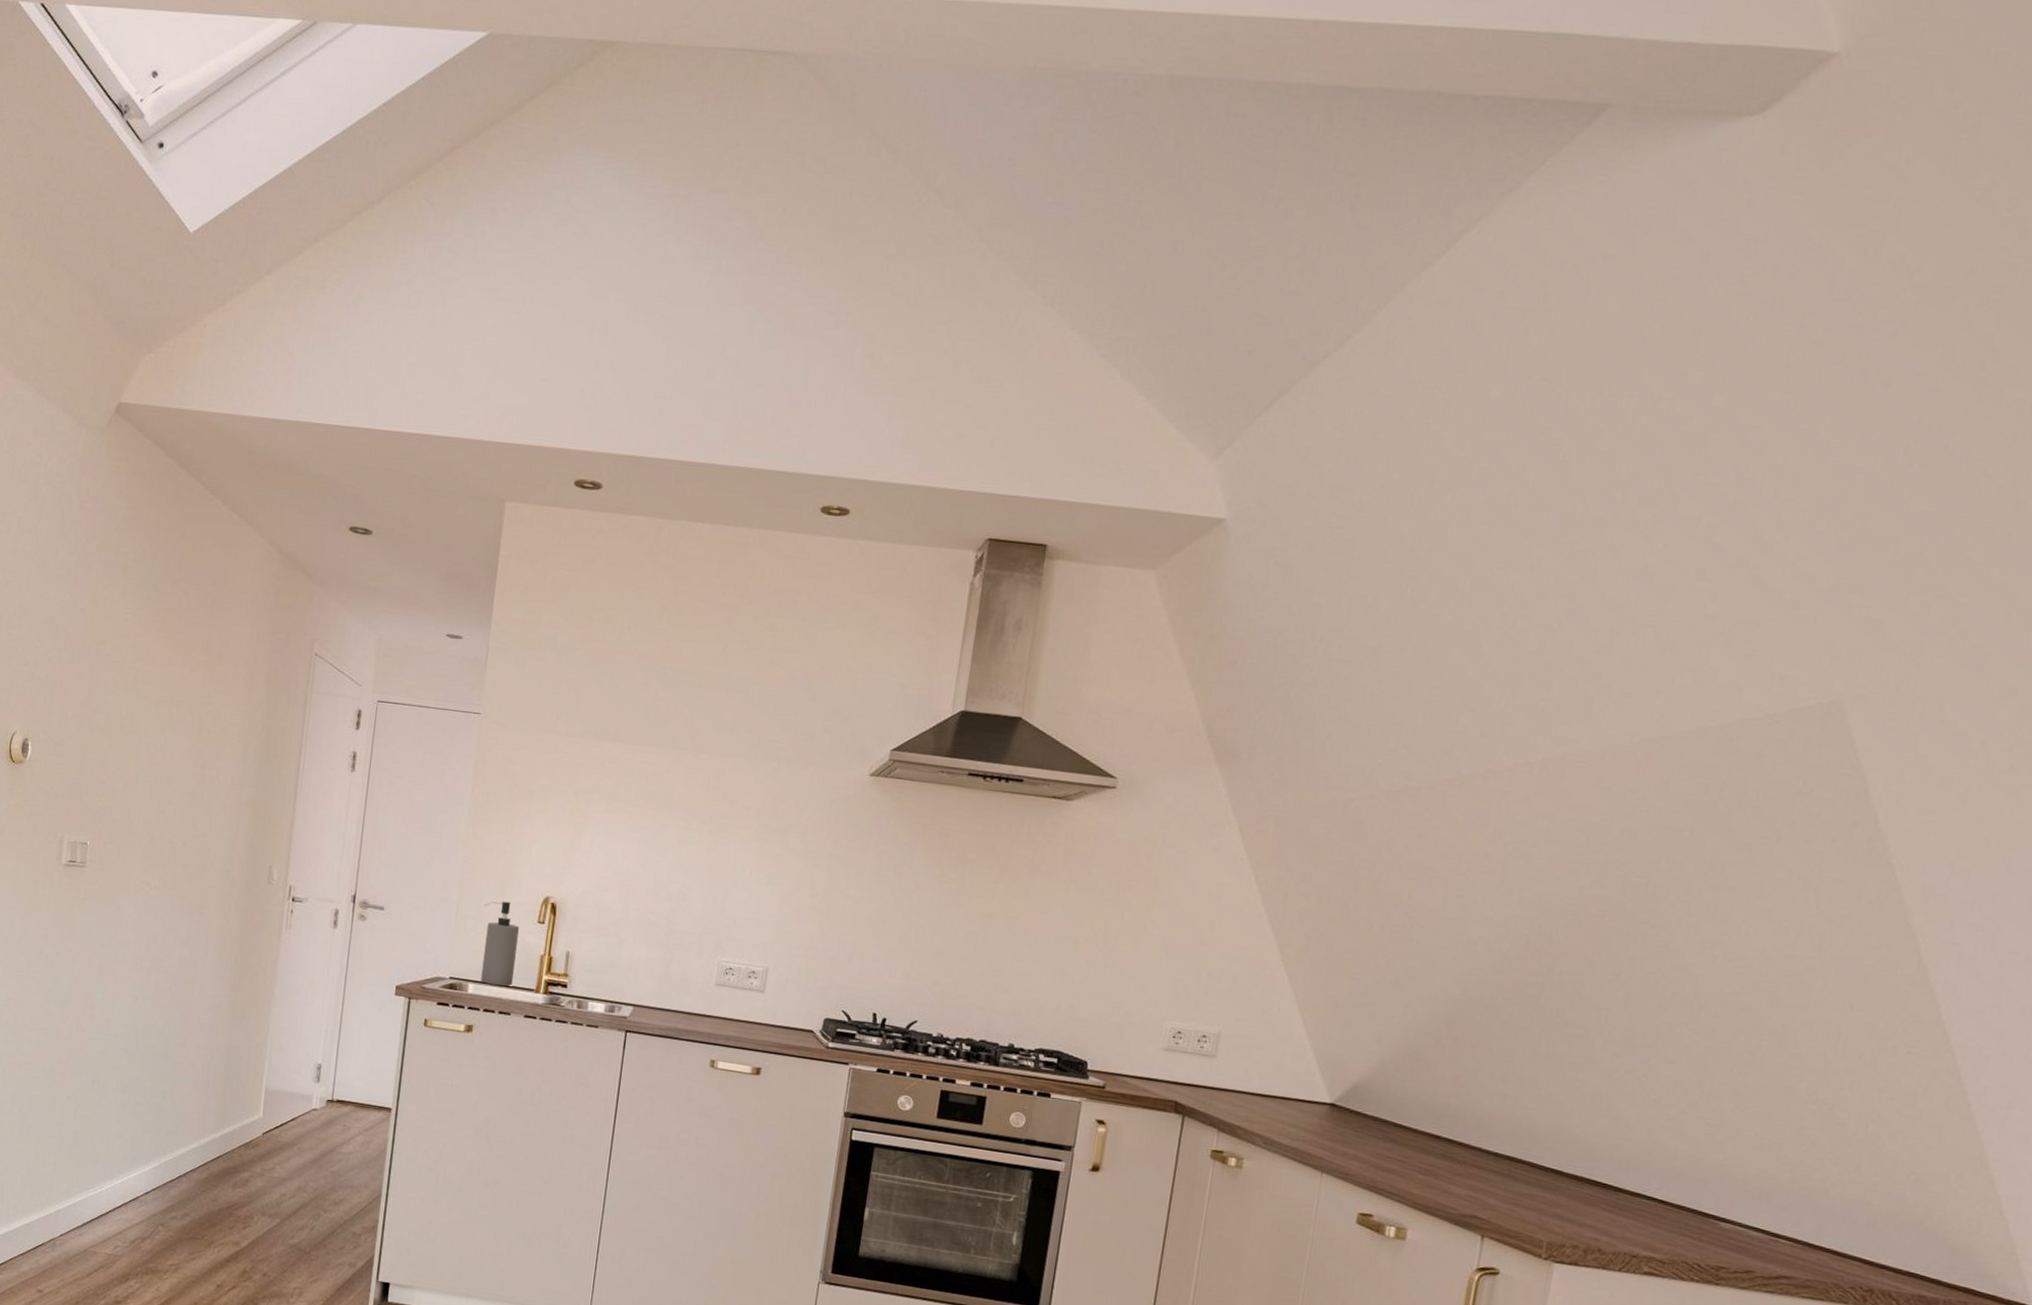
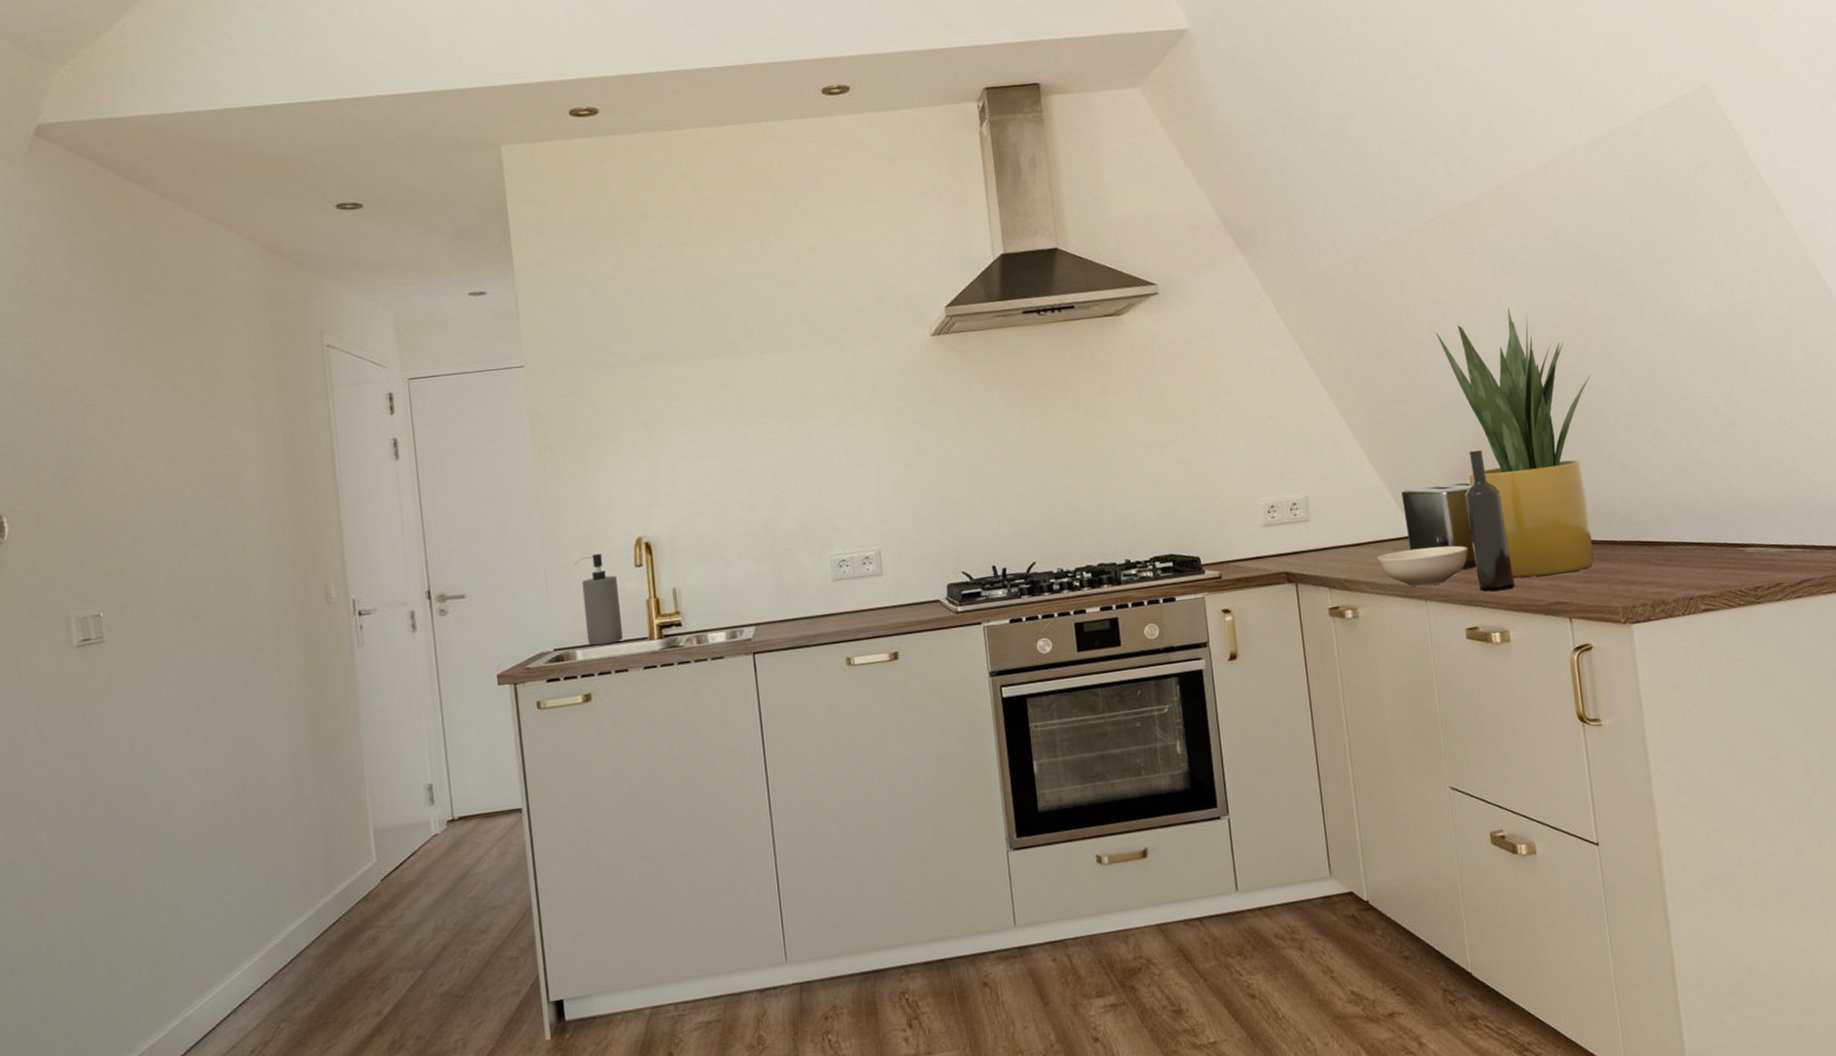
bowl: none [1279,1112,1387,1160] -> present [1377,545,1469,587]
toaster: none [1318,1053,1409,1155] -> present [1401,480,1477,570]
wine bottle: none [1386,1033,1441,1187] -> present [1465,449,1515,592]
planter: none [1406,894,1589,1191] -> present [1435,307,1594,578]

